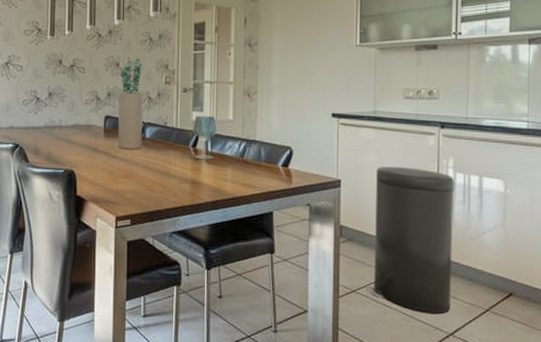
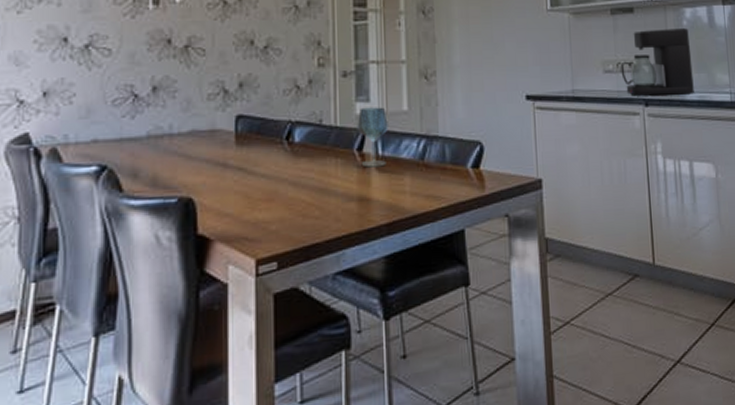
vase: present [118,57,143,150] -> none [255,31,289,162]
pedal bin: present [365,167,455,315] -> none [580,156,675,340]
coffee maker: none [420,64,491,120] -> present [621,28,694,96]

